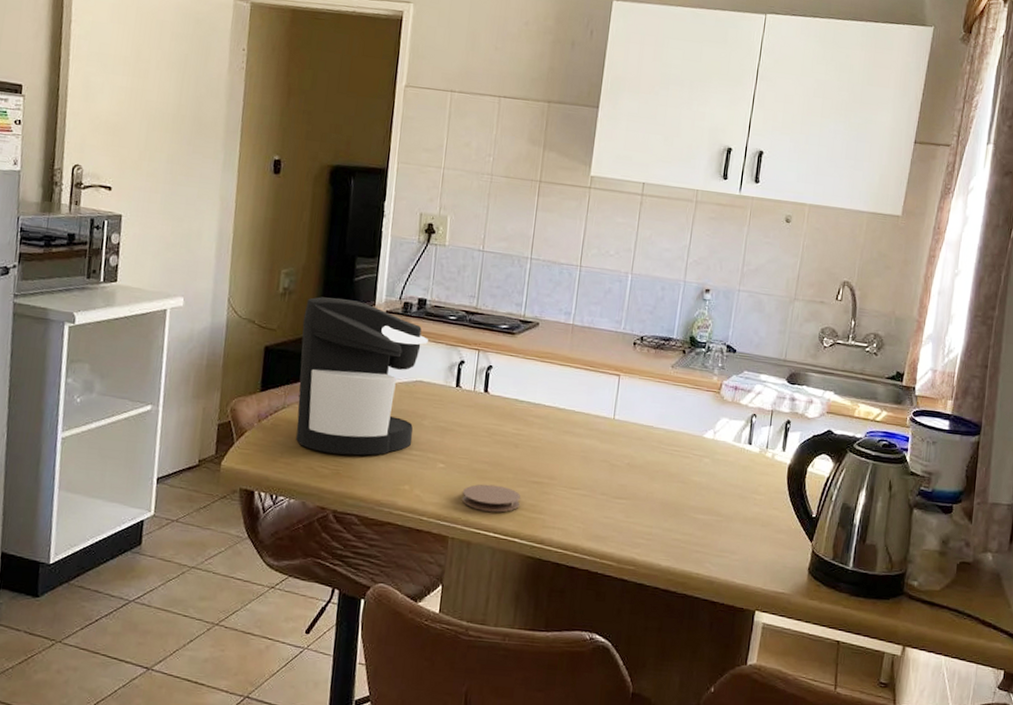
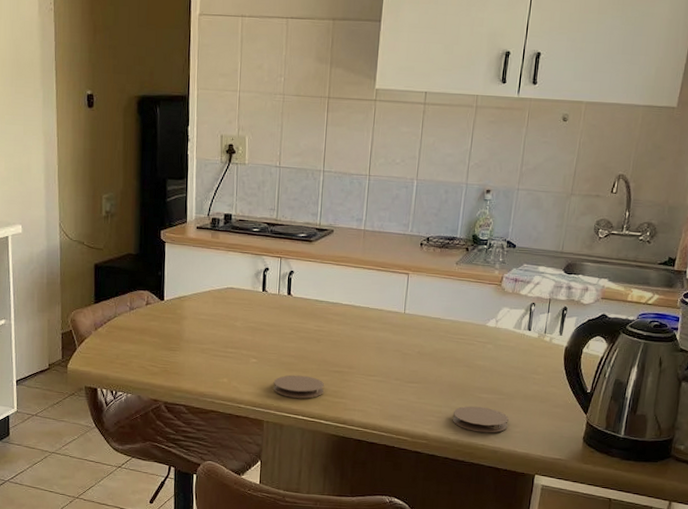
coffee maker: present [296,297,428,456] -> none [125,217,235,355]
coaster: none [663,527,727,560] -> present [452,406,509,433]

